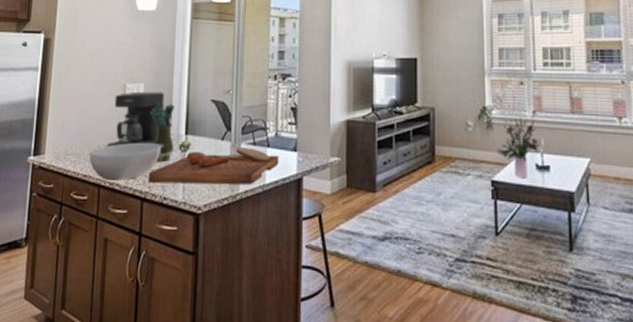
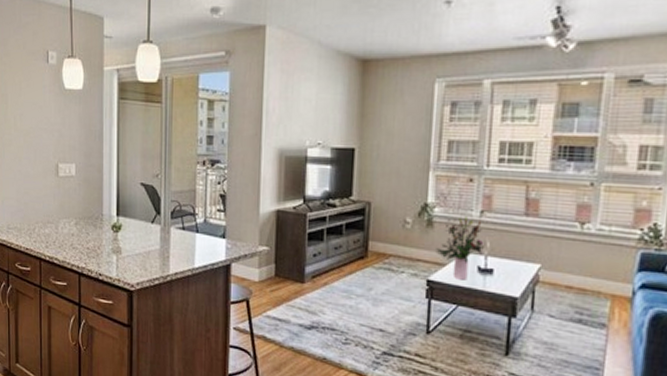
bowl: present [89,142,165,182] -> none [30,220,98,257]
coffee maker: present [107,91,165,147] -> none [45,171,95,224]
cutting board: present [148,147,279,184] -> none [84,231,208,267]
vase: present [149,101,175,161] -> none [82,182,106,240]

